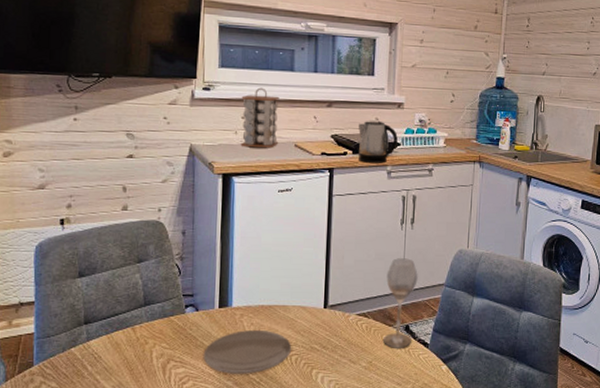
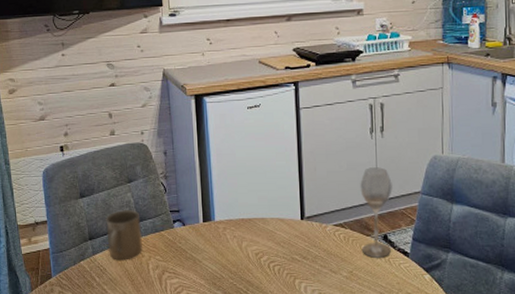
mug: none [105,291,149,347] -> present [105,209,143,260]
plate: present [203,329,292,375] -> none [193,241,274,285]
spice rack: present [240,87,280,149] -> none [205,8,244,68]
kettle: present [358,120,398,165] -> none [319,29,360,75]

